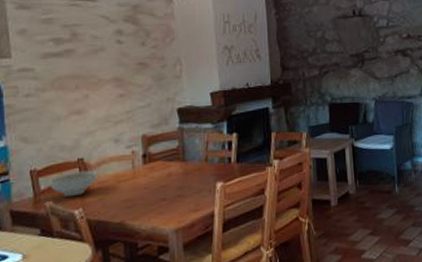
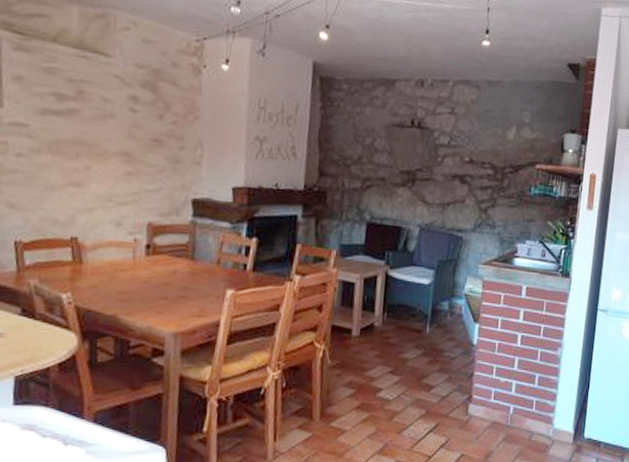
decorative bowl: present [49,170,98,197] -> none [36,251,93,279]

